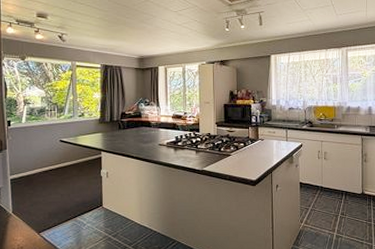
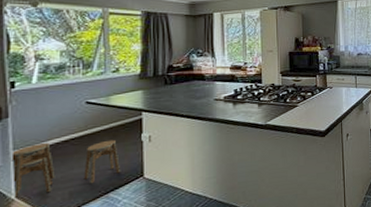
stool: none [9,172,86,214] -> present [11,139,121,199]

